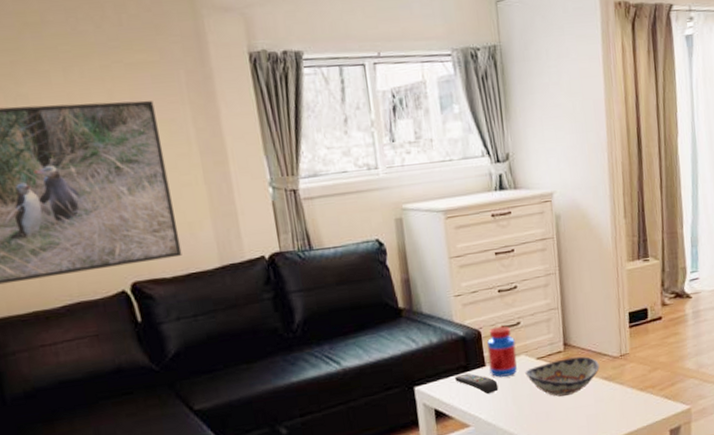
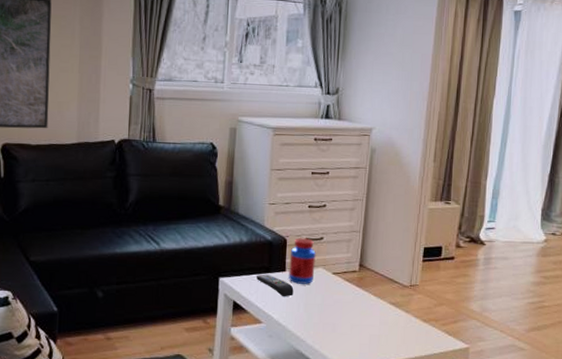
decorative bowl: present [525,356,600,397] -> none [320,278,389,313]

